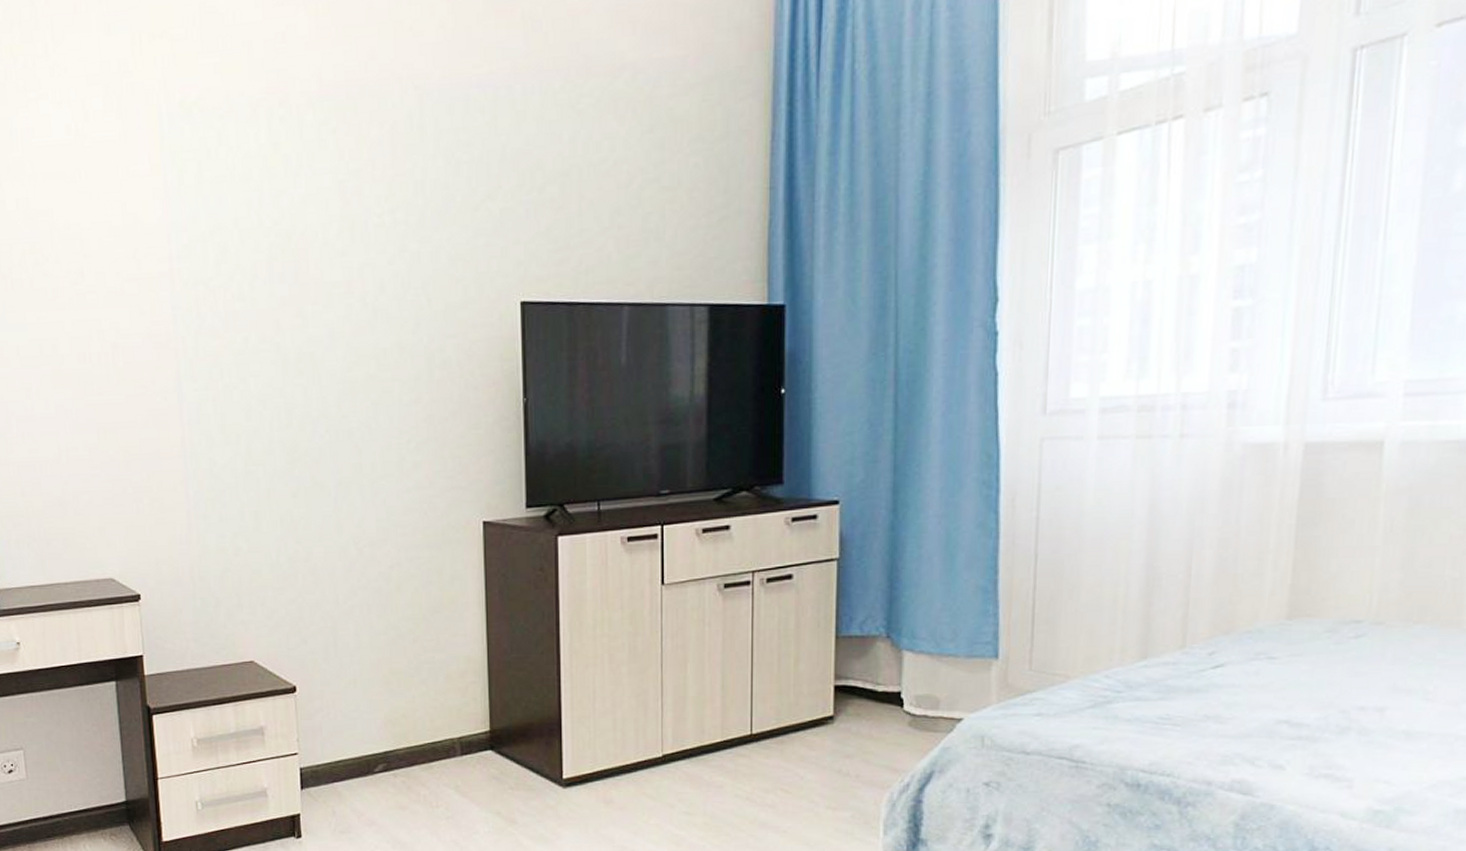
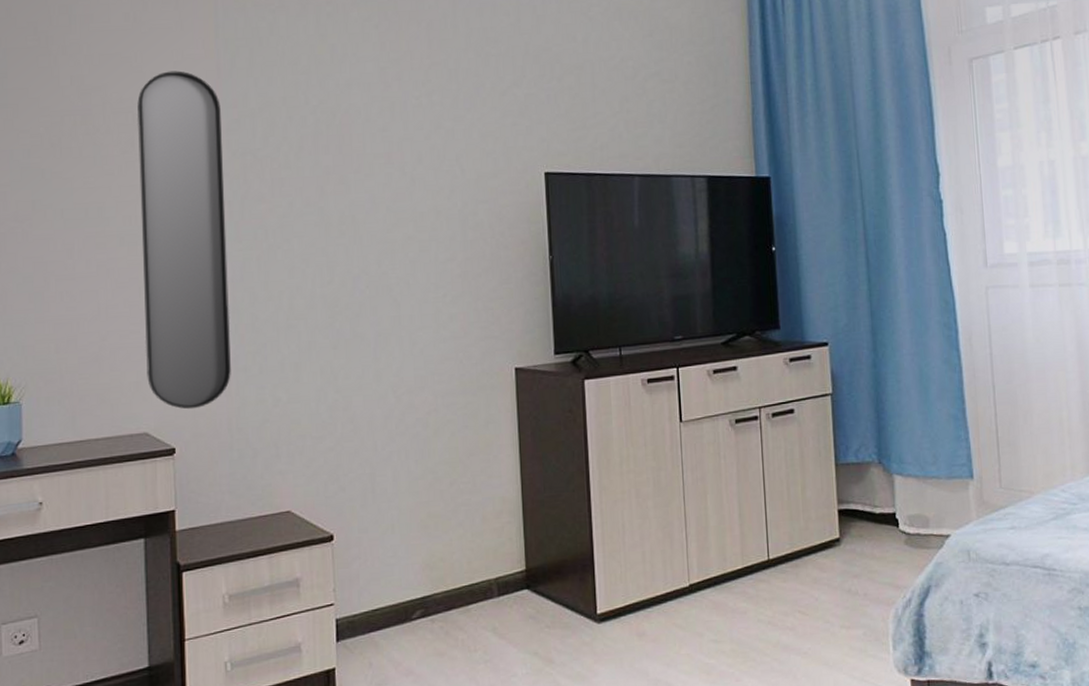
home mirror: none [84,190,191,556] -> present [137,70,231,410]

